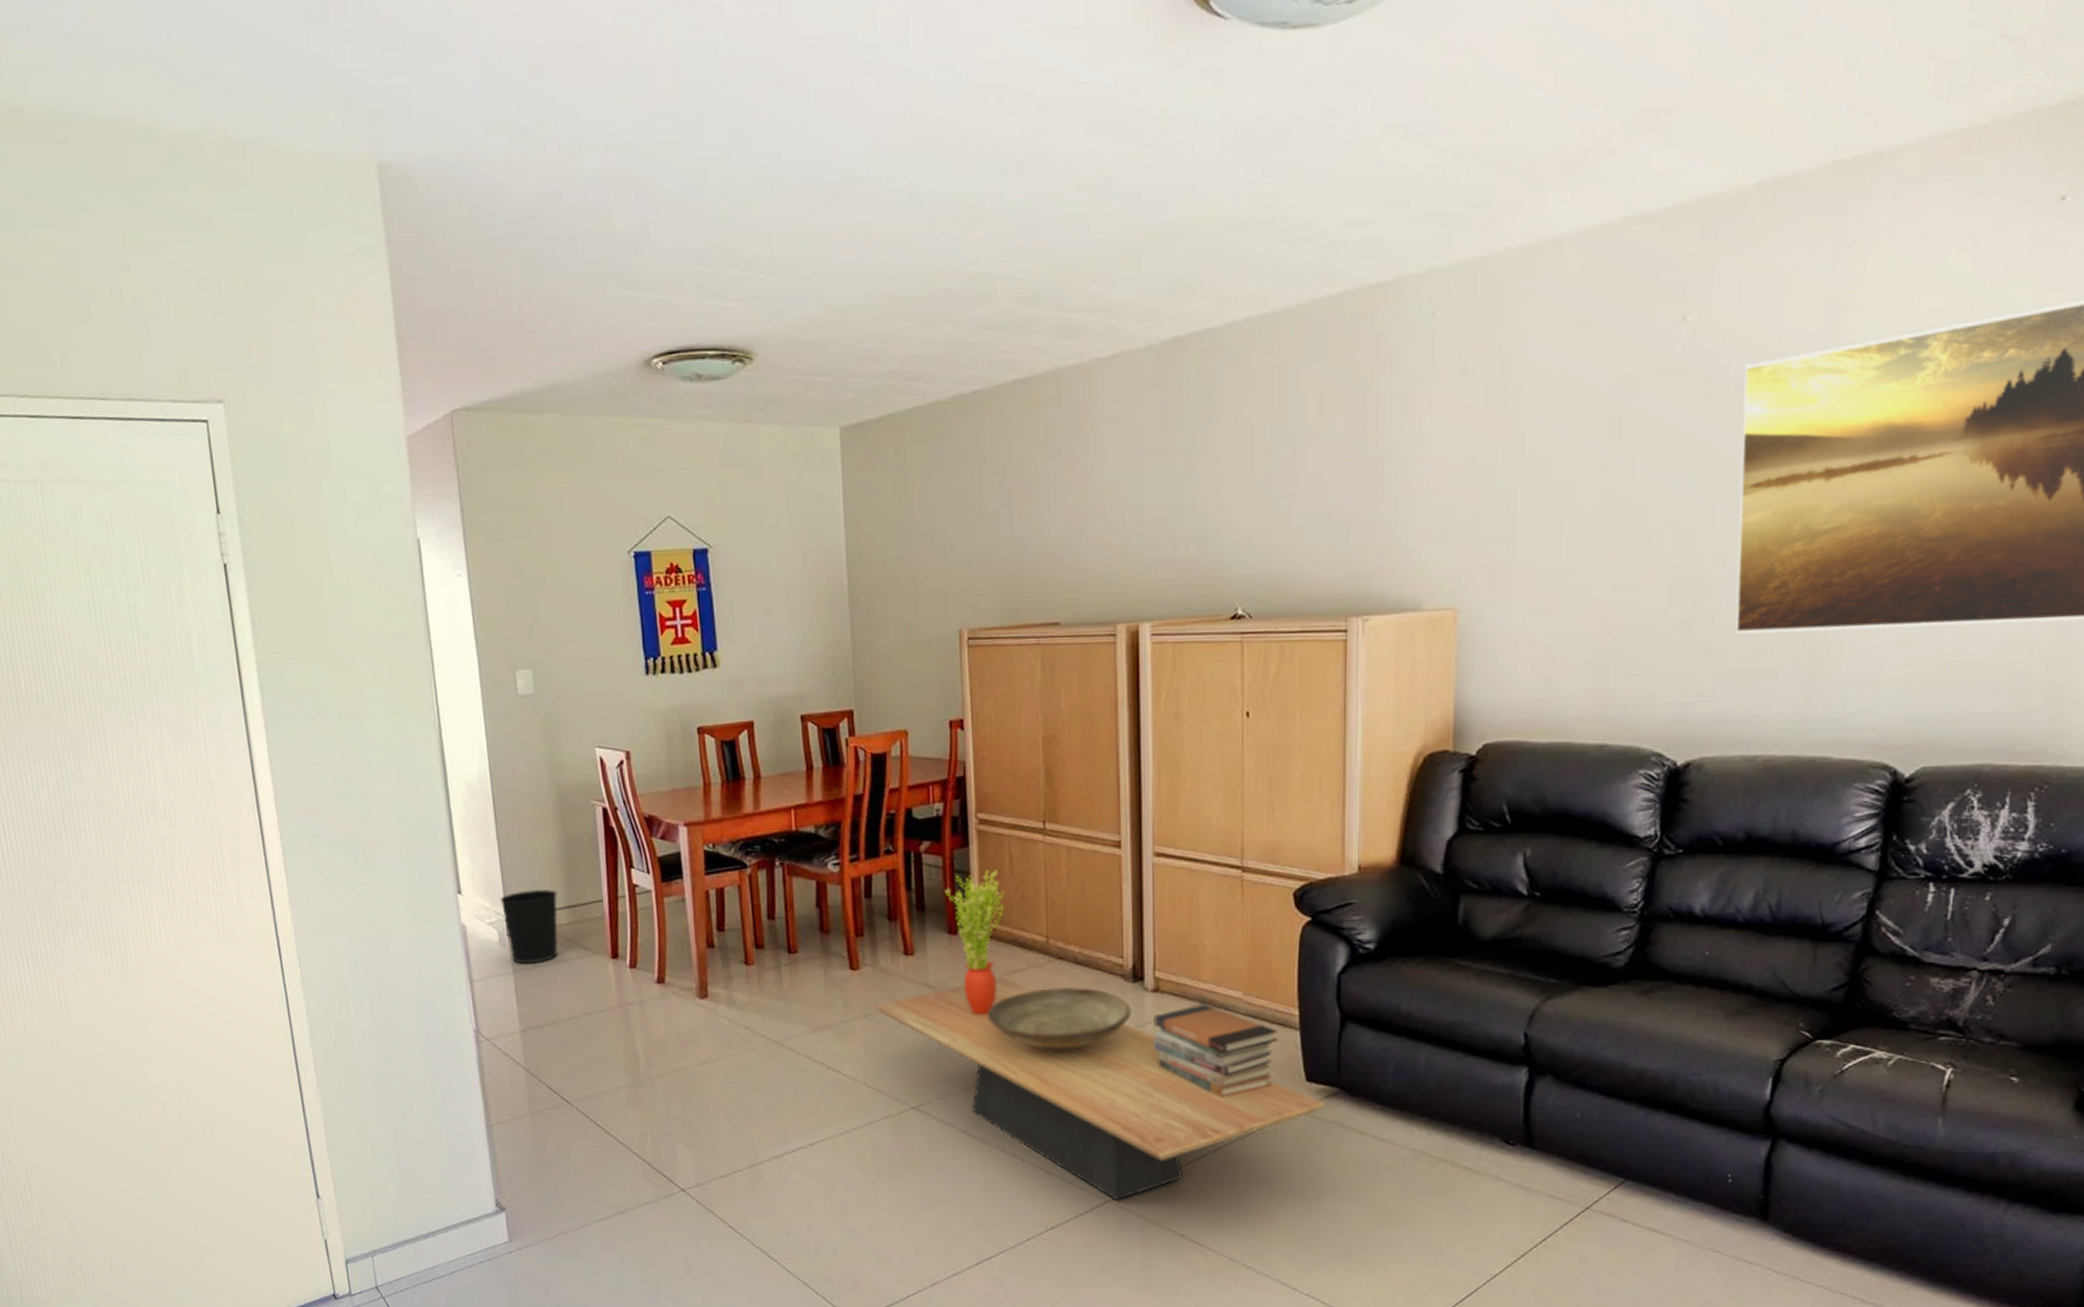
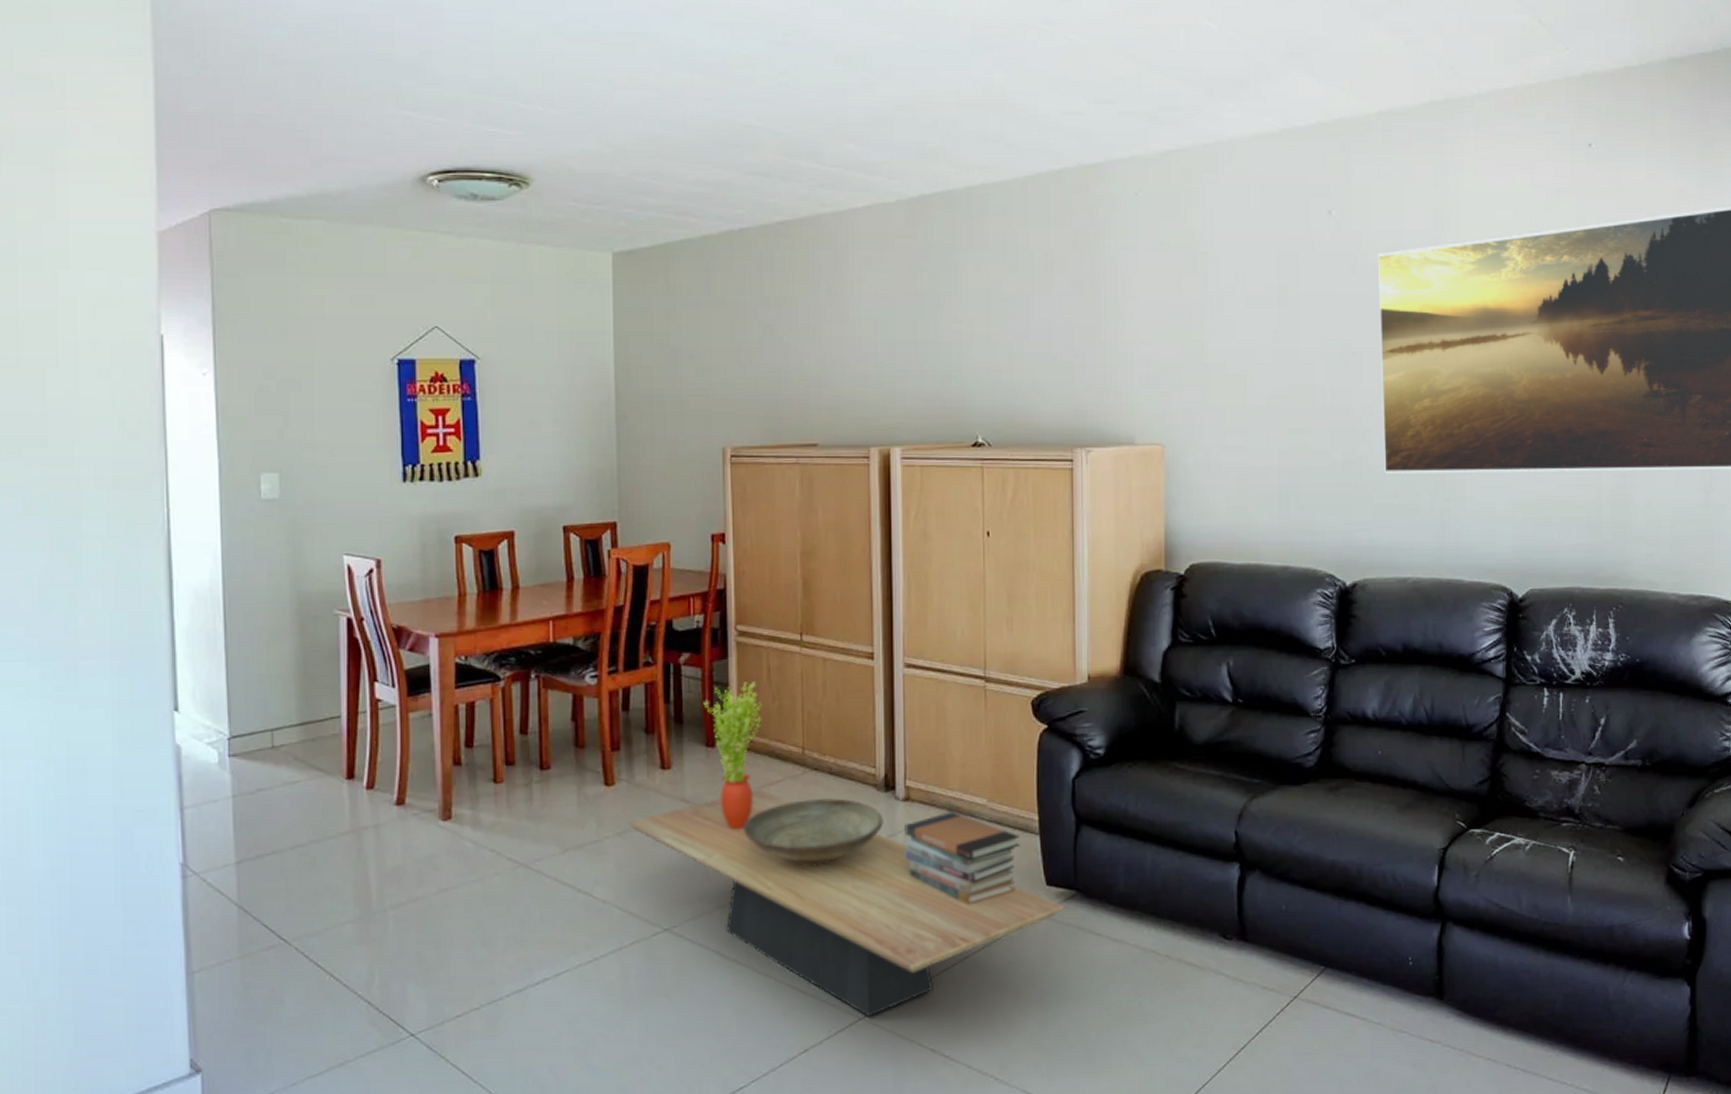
wastebasket: present [500,890,558,964] -> none [223,705,290,788]

